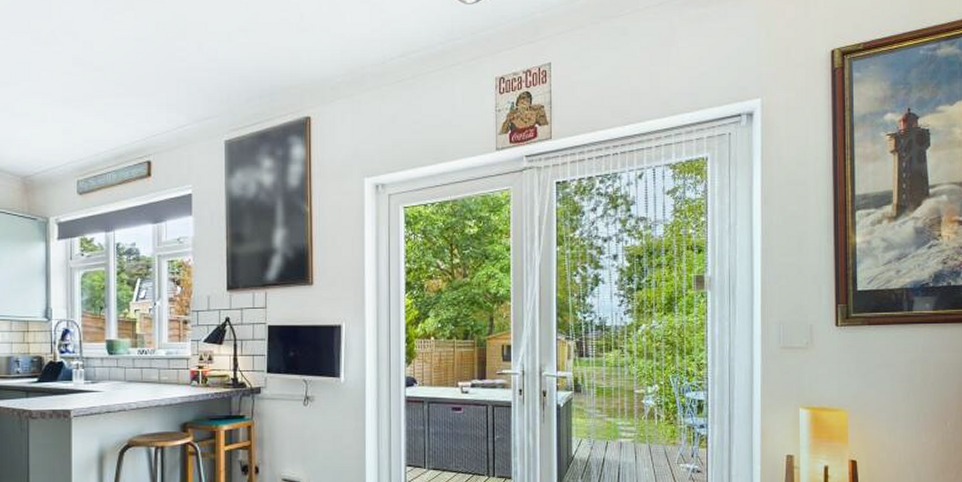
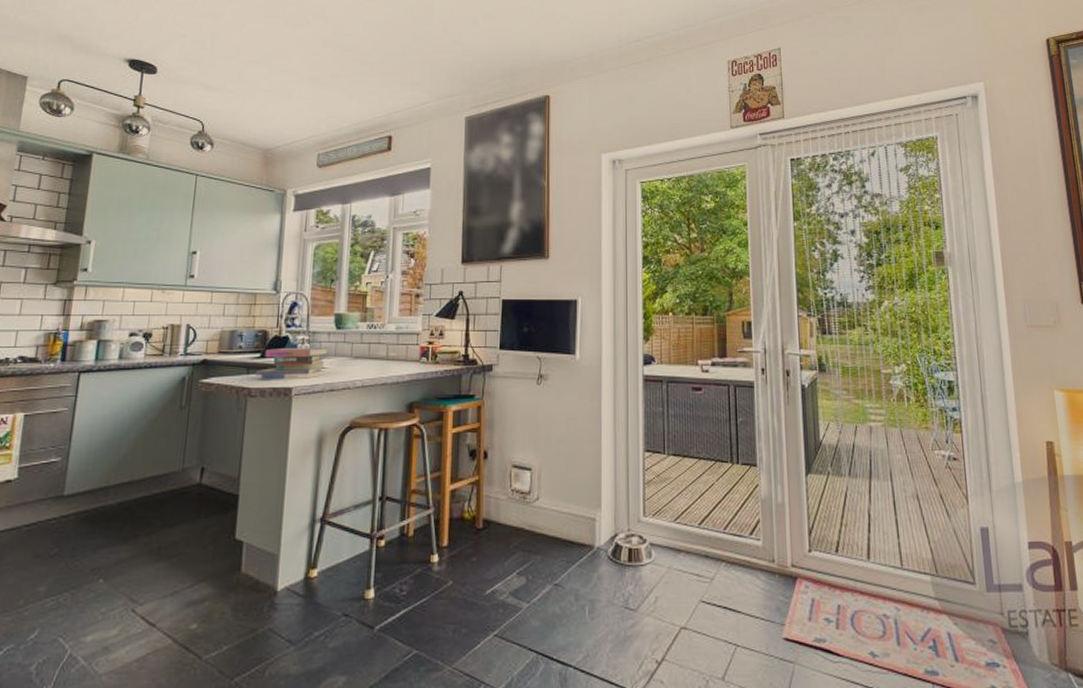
books: none [34,372,102,403] -> present [255,347,328,380]

